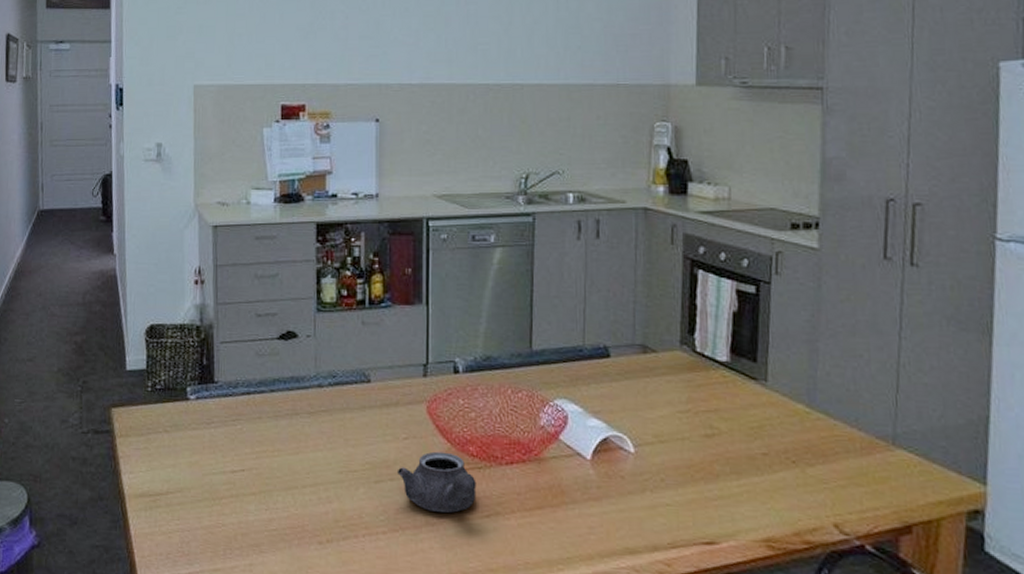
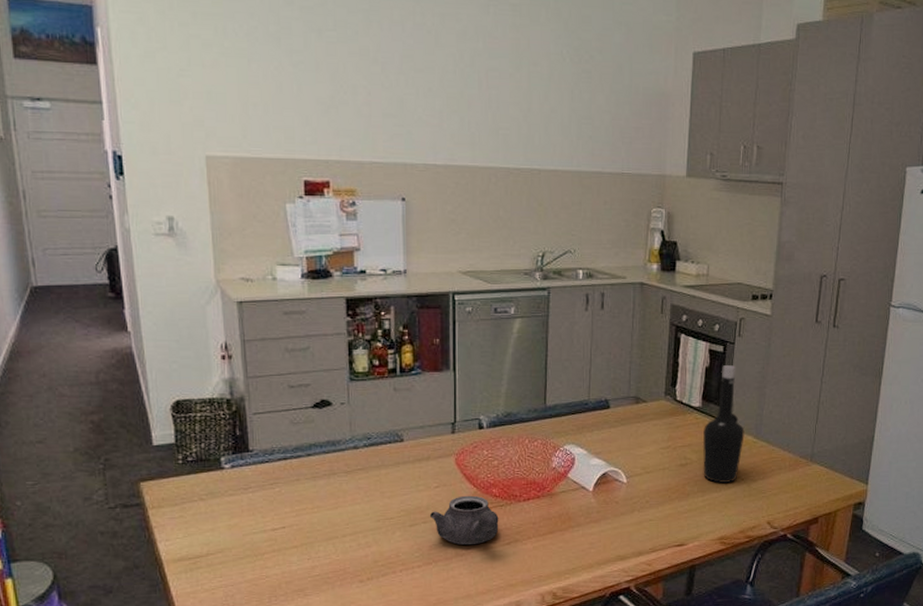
bottle: none [733,310,793,465] -> present [702,365,745,483]

